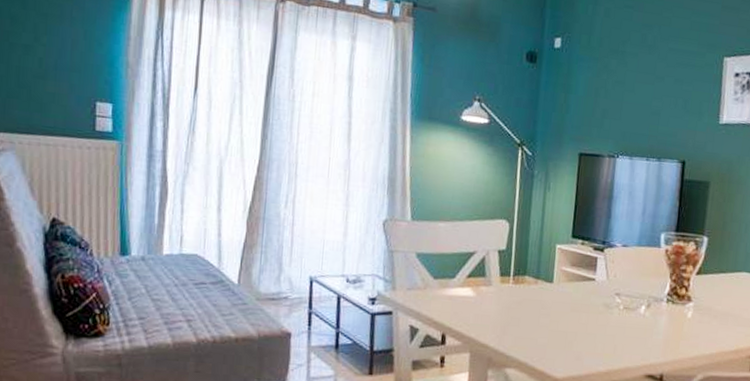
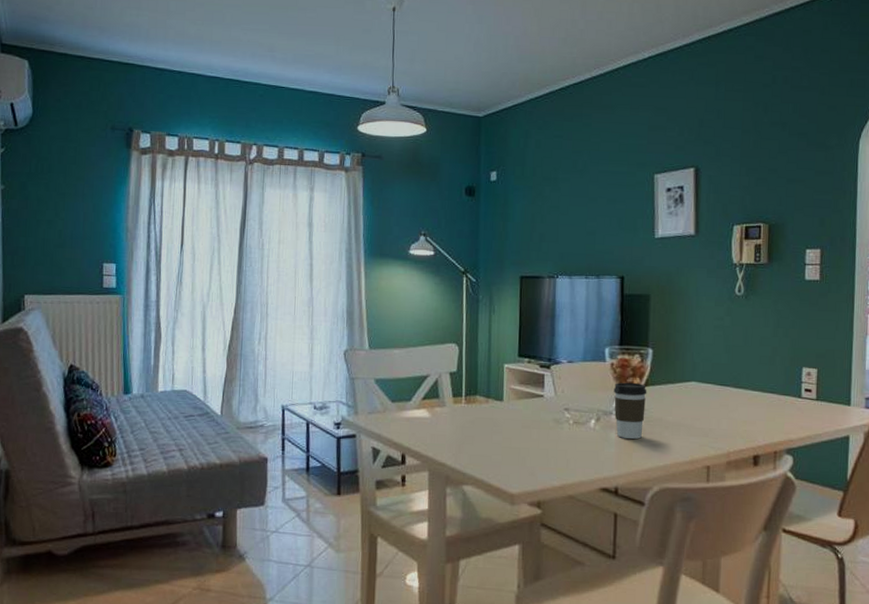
coffee cup: none [665,269,700,327] -> present [613,382,647,439]

